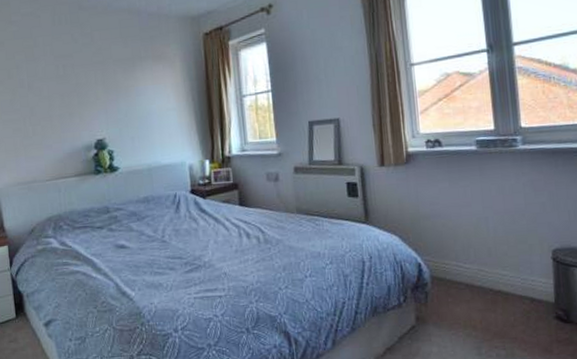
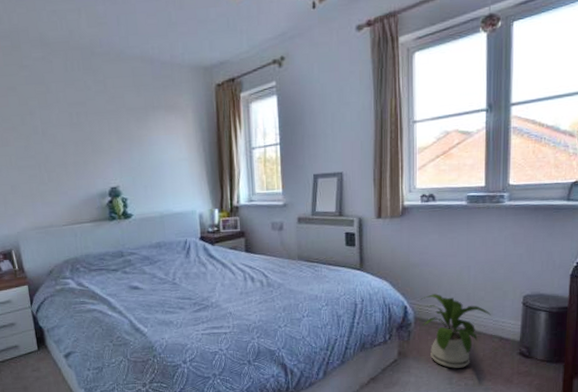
house plant: none [435,249,519,336] -> present [420,294,492,368]

